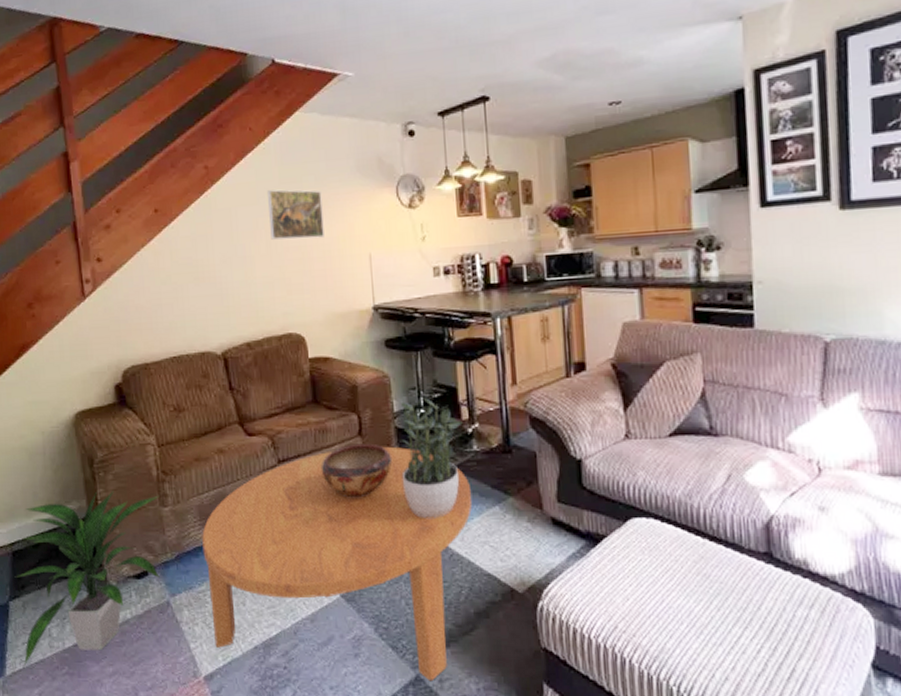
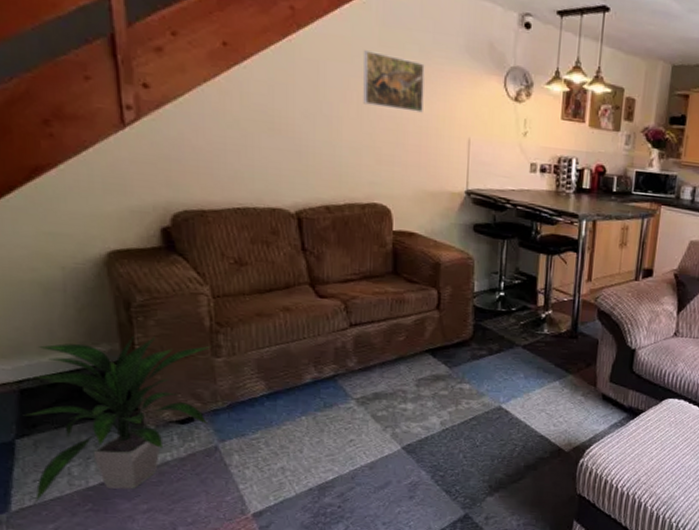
coffee table: present [202,446,473,682] -> none [259,321,537,519]
decorative bowl: present [320,443,393,496] -> none [394,316,467,364]
potted plant: present [398,398,463,518] -> none [473,282,538,388]

